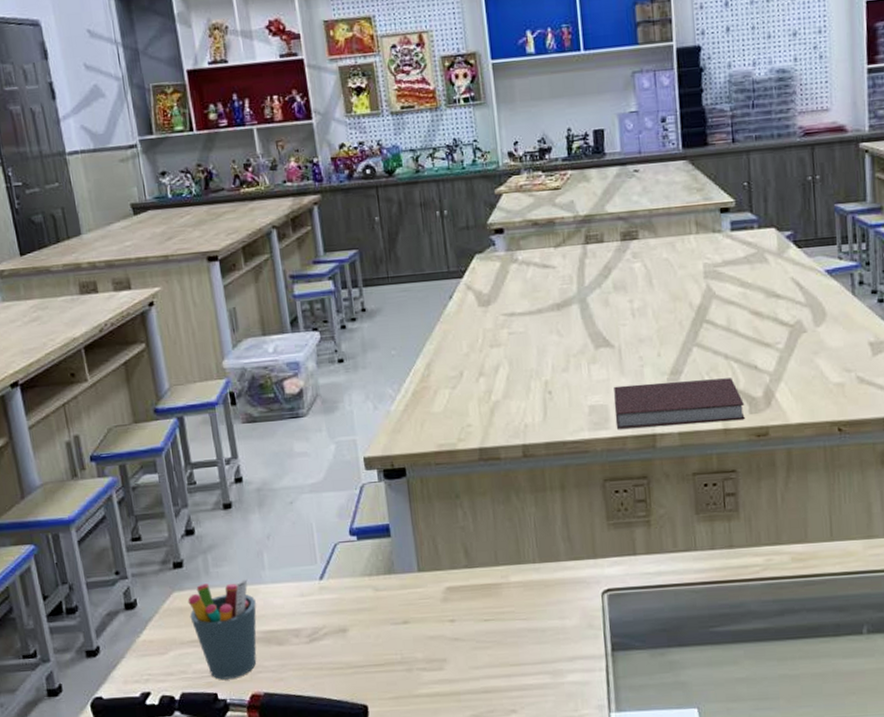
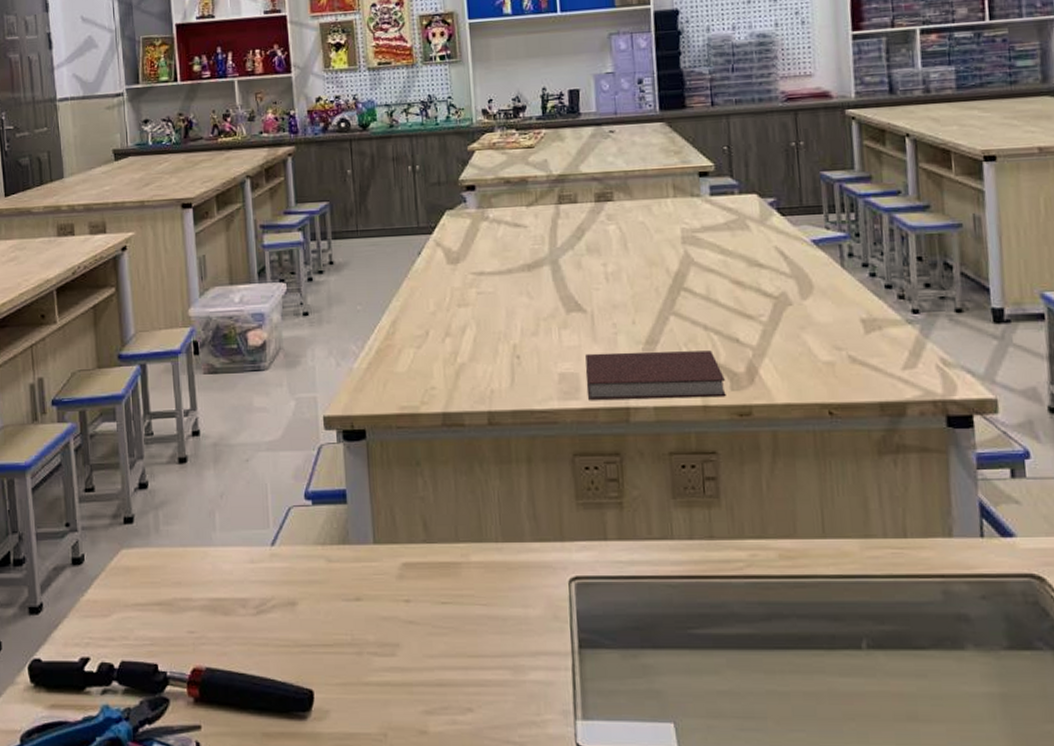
pen holder: present [187,578,257,680] -> none [135,539,204,649]

